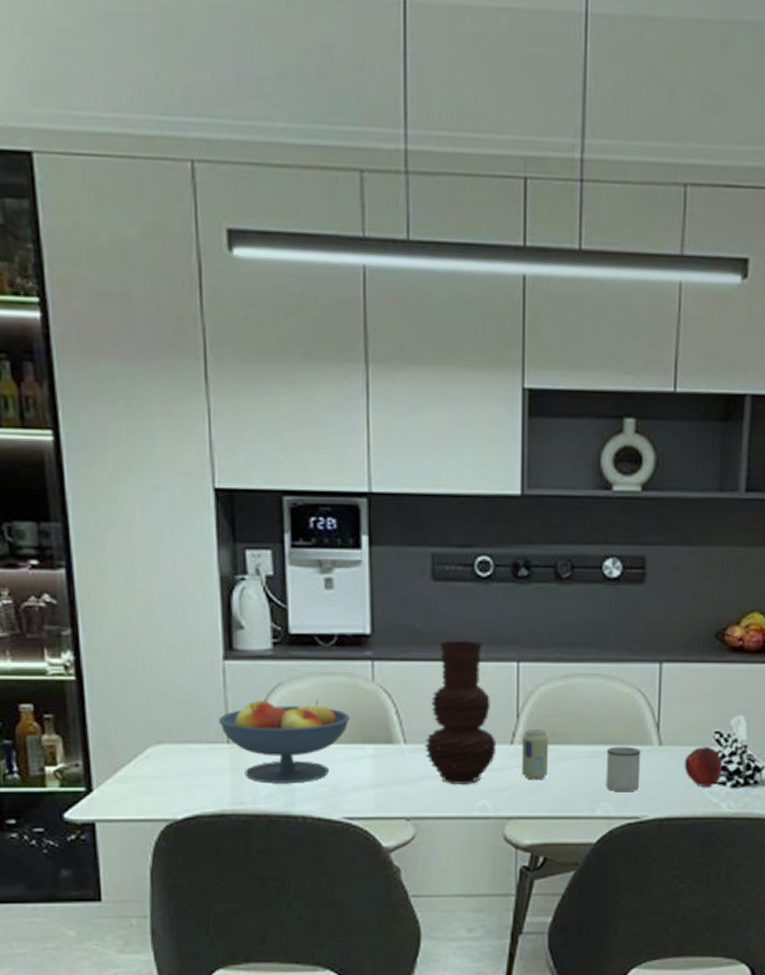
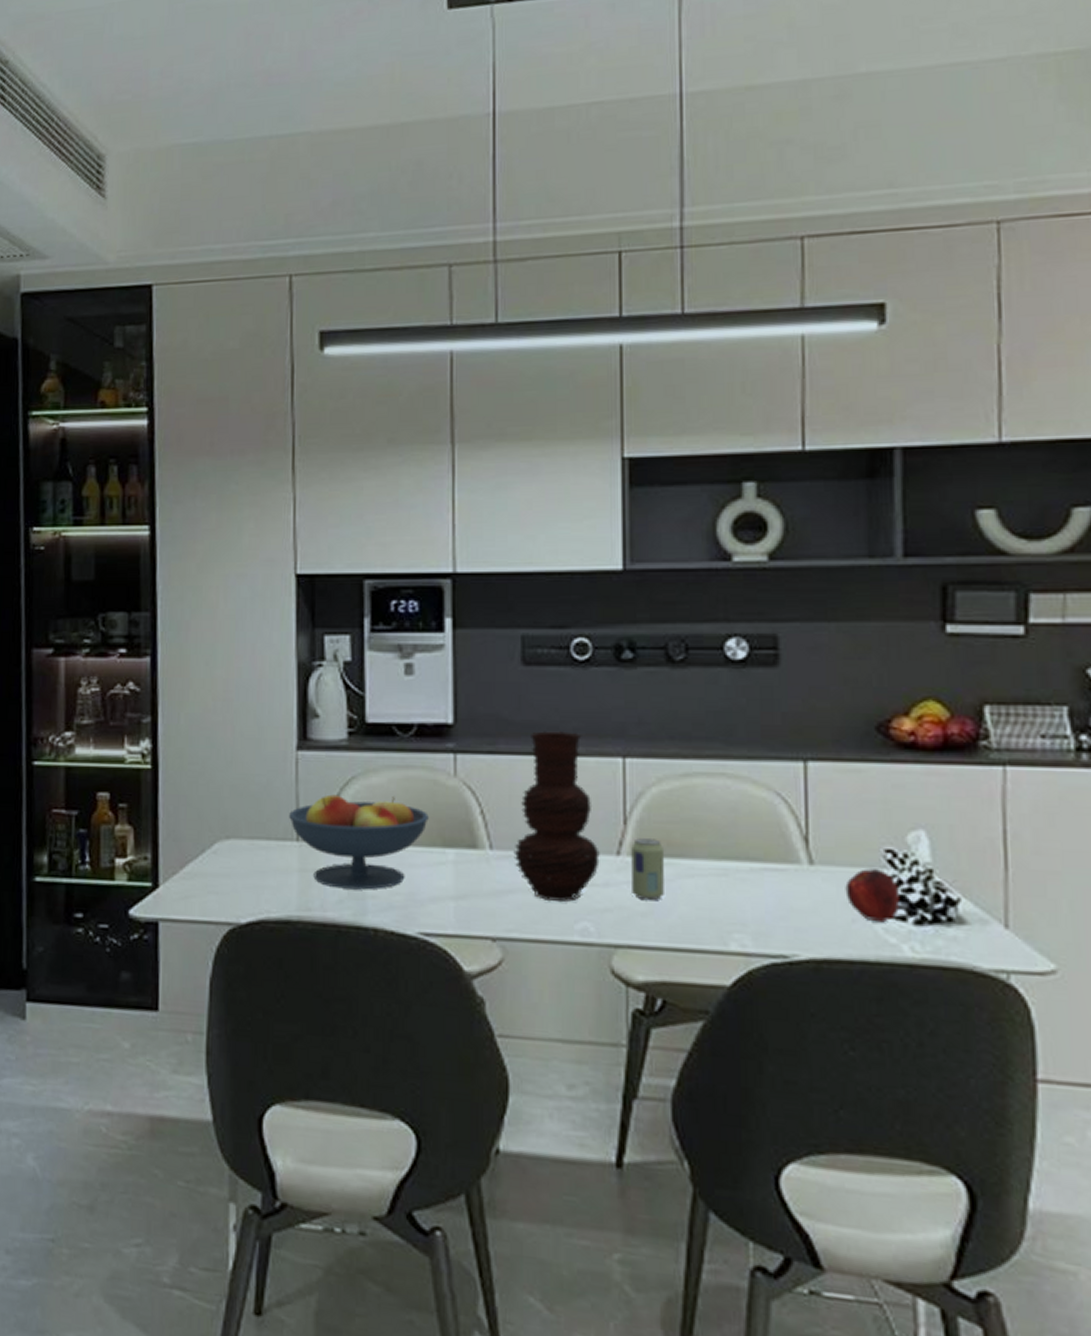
mug: present [606,746,641,792] -> none [739,863,786,923]

